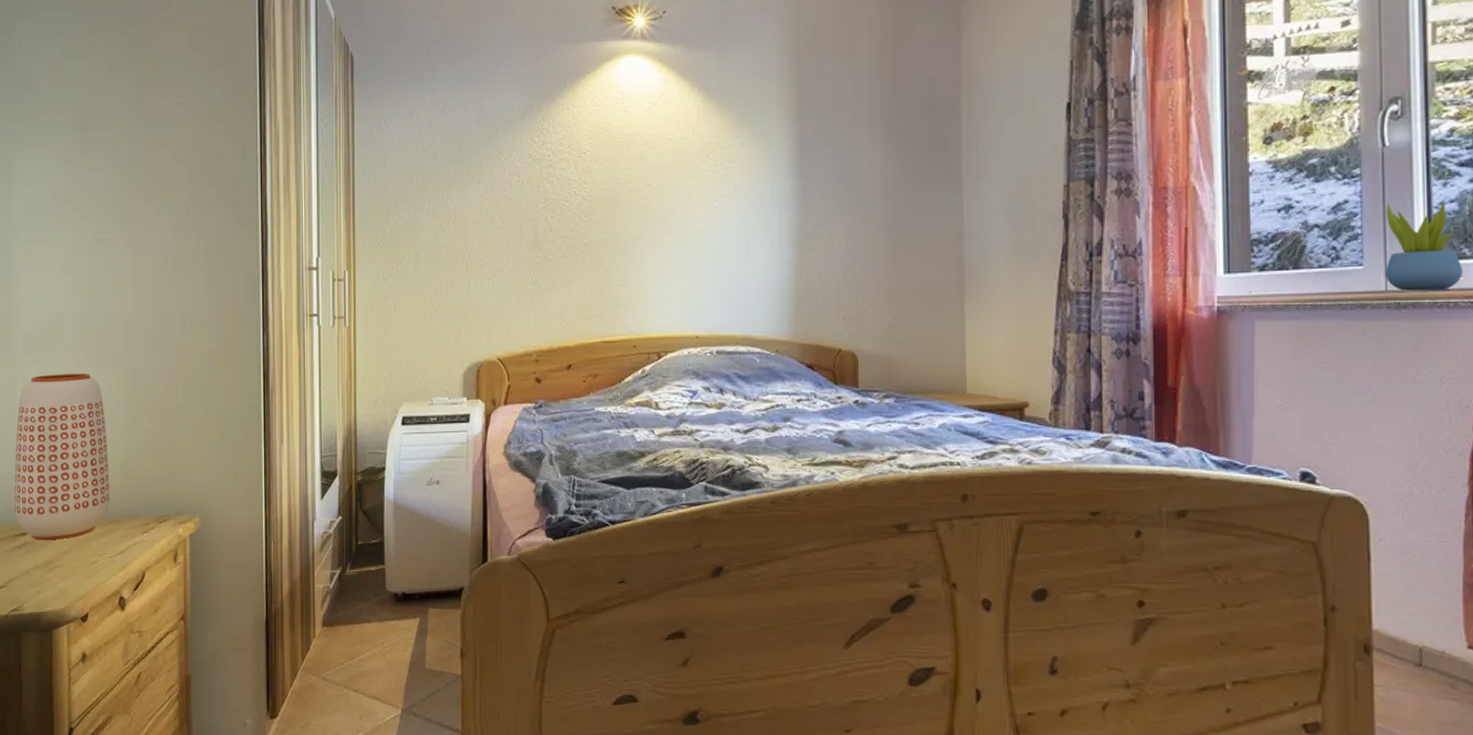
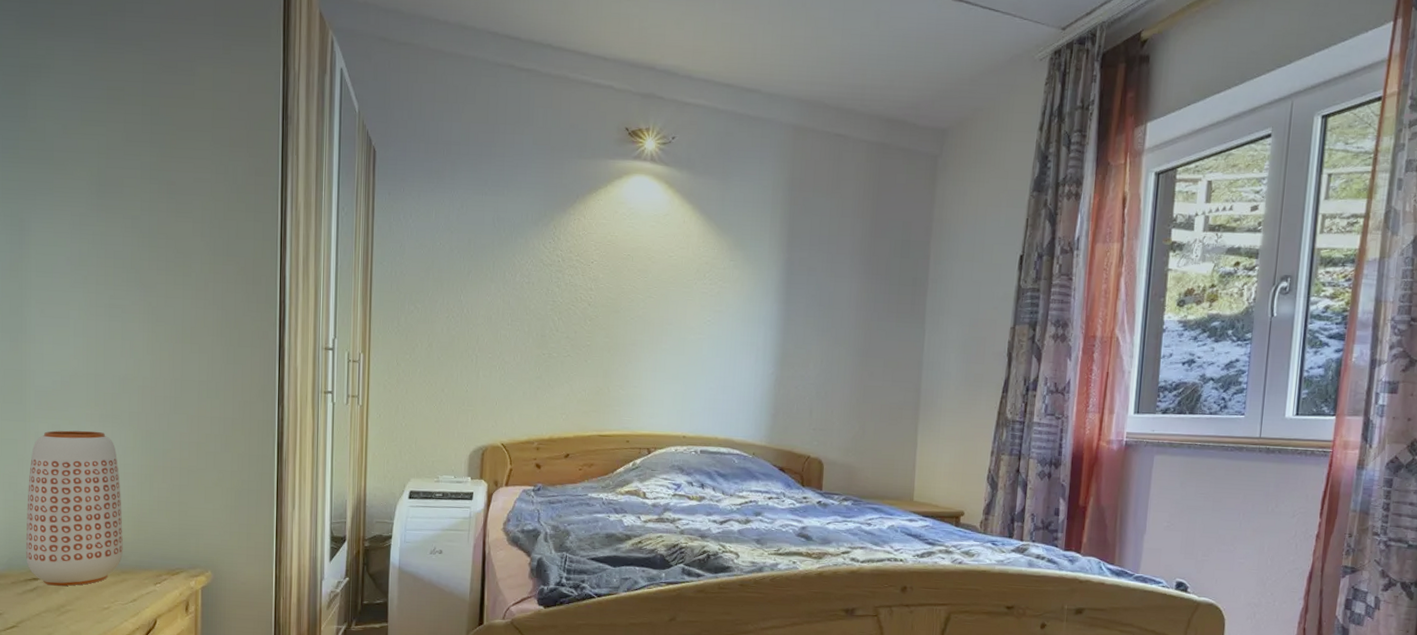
succulent plant: present [1385,199,1463,291] -> none [1261,364,1321,440]

